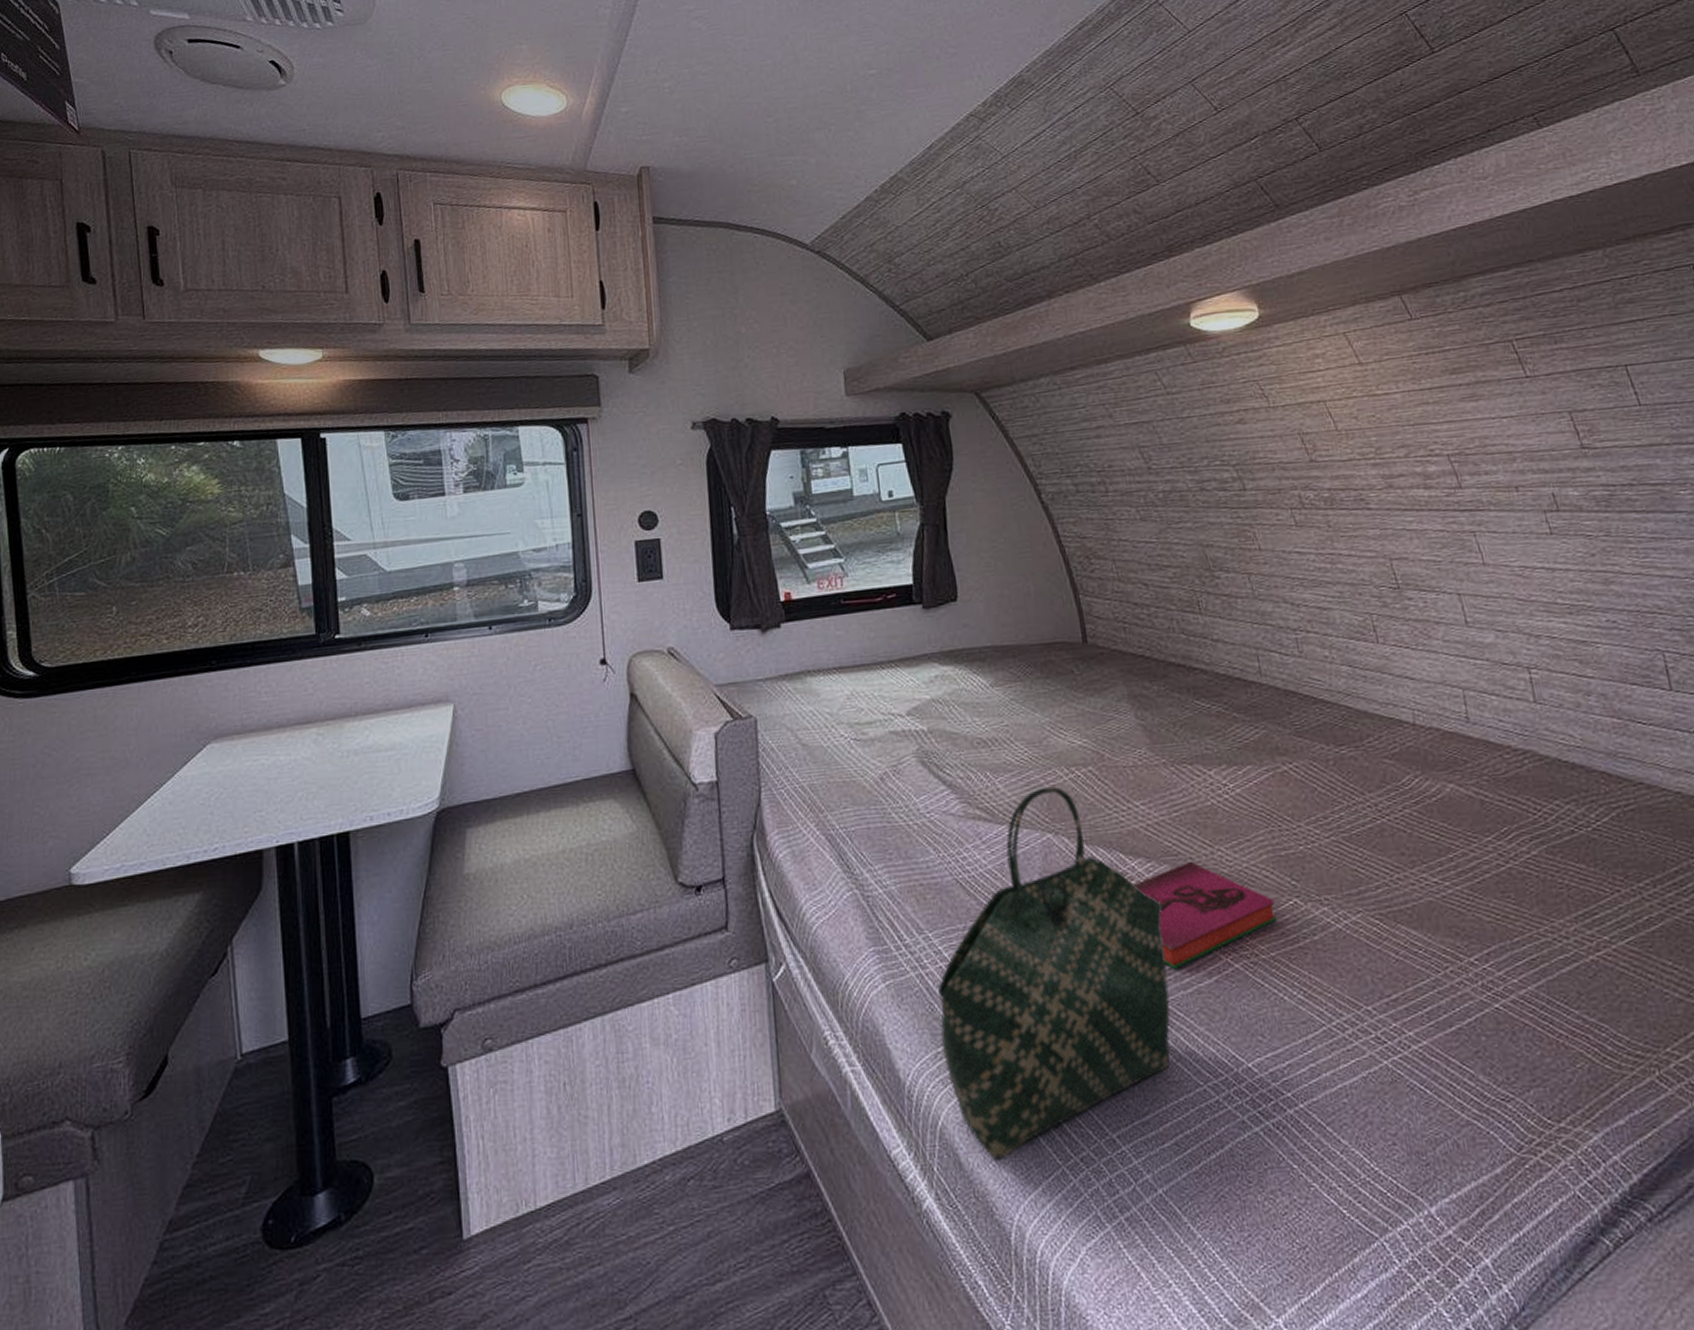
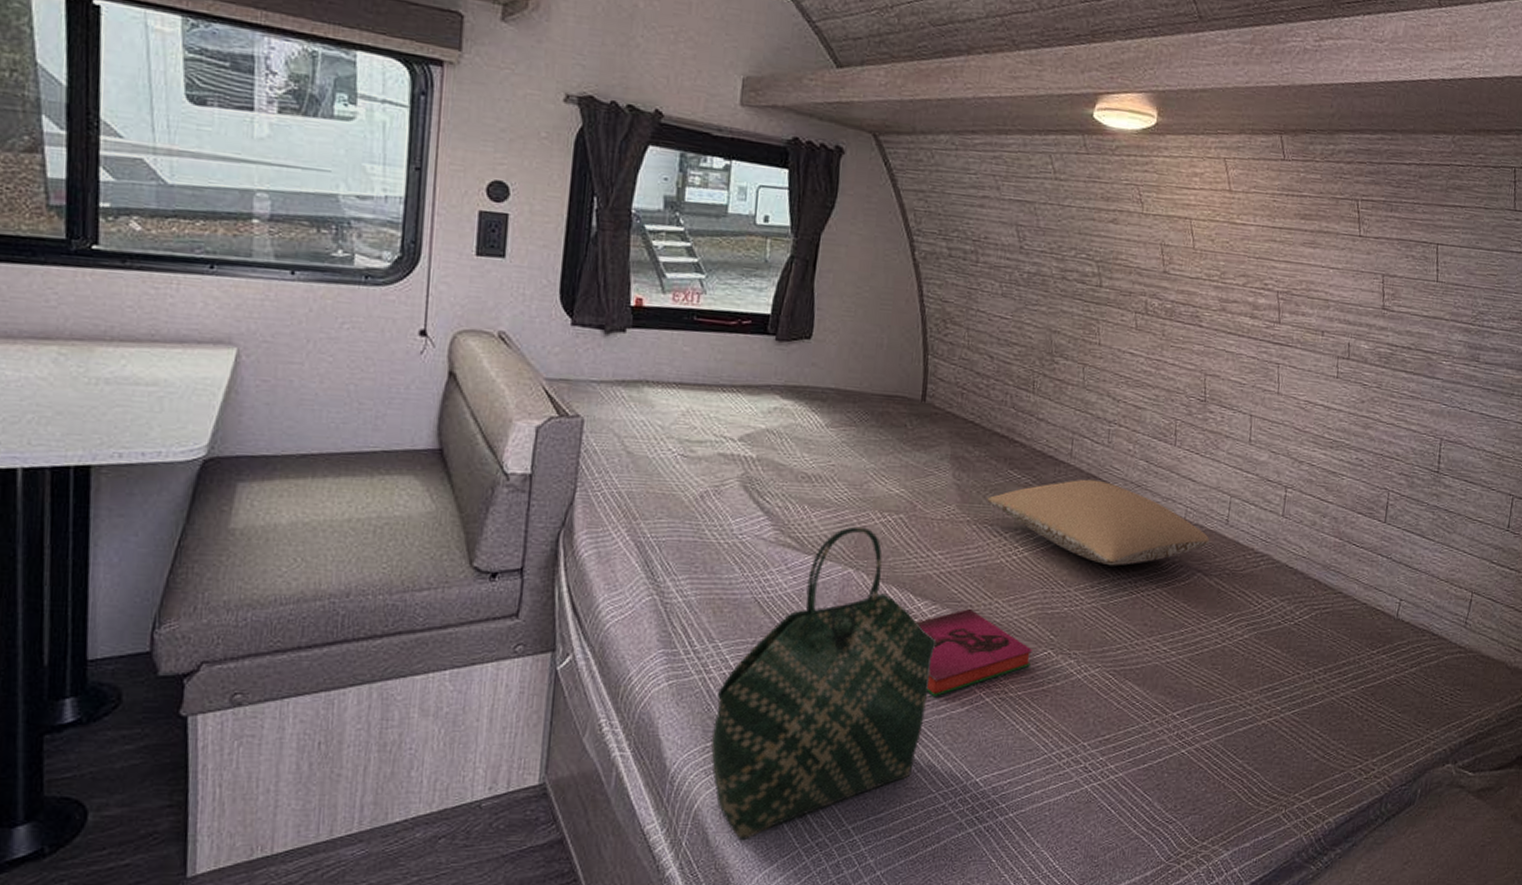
pillow: none [1179,695,1453,791] -> present [987,479,1210,566]

